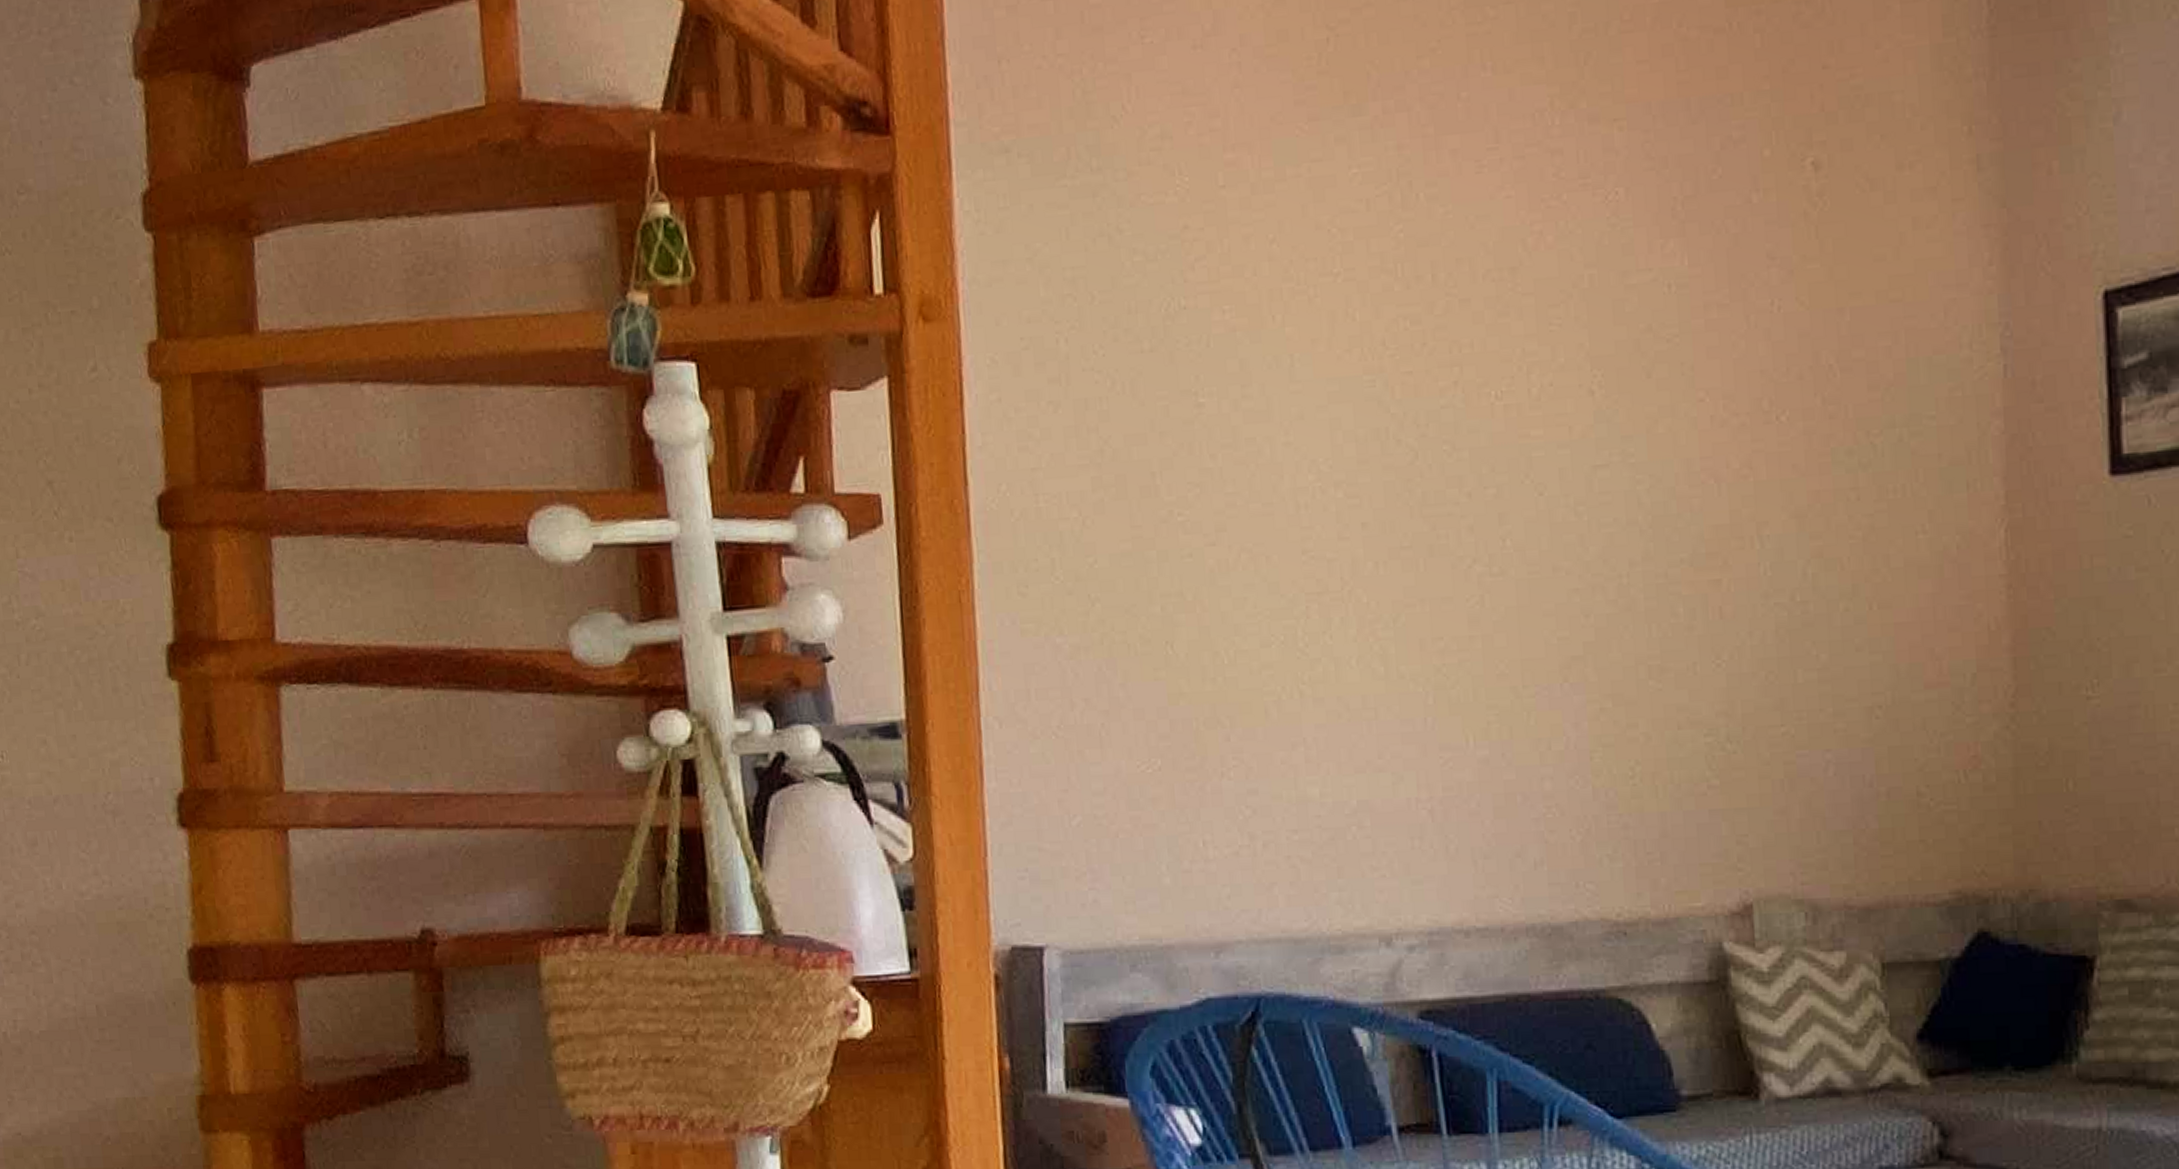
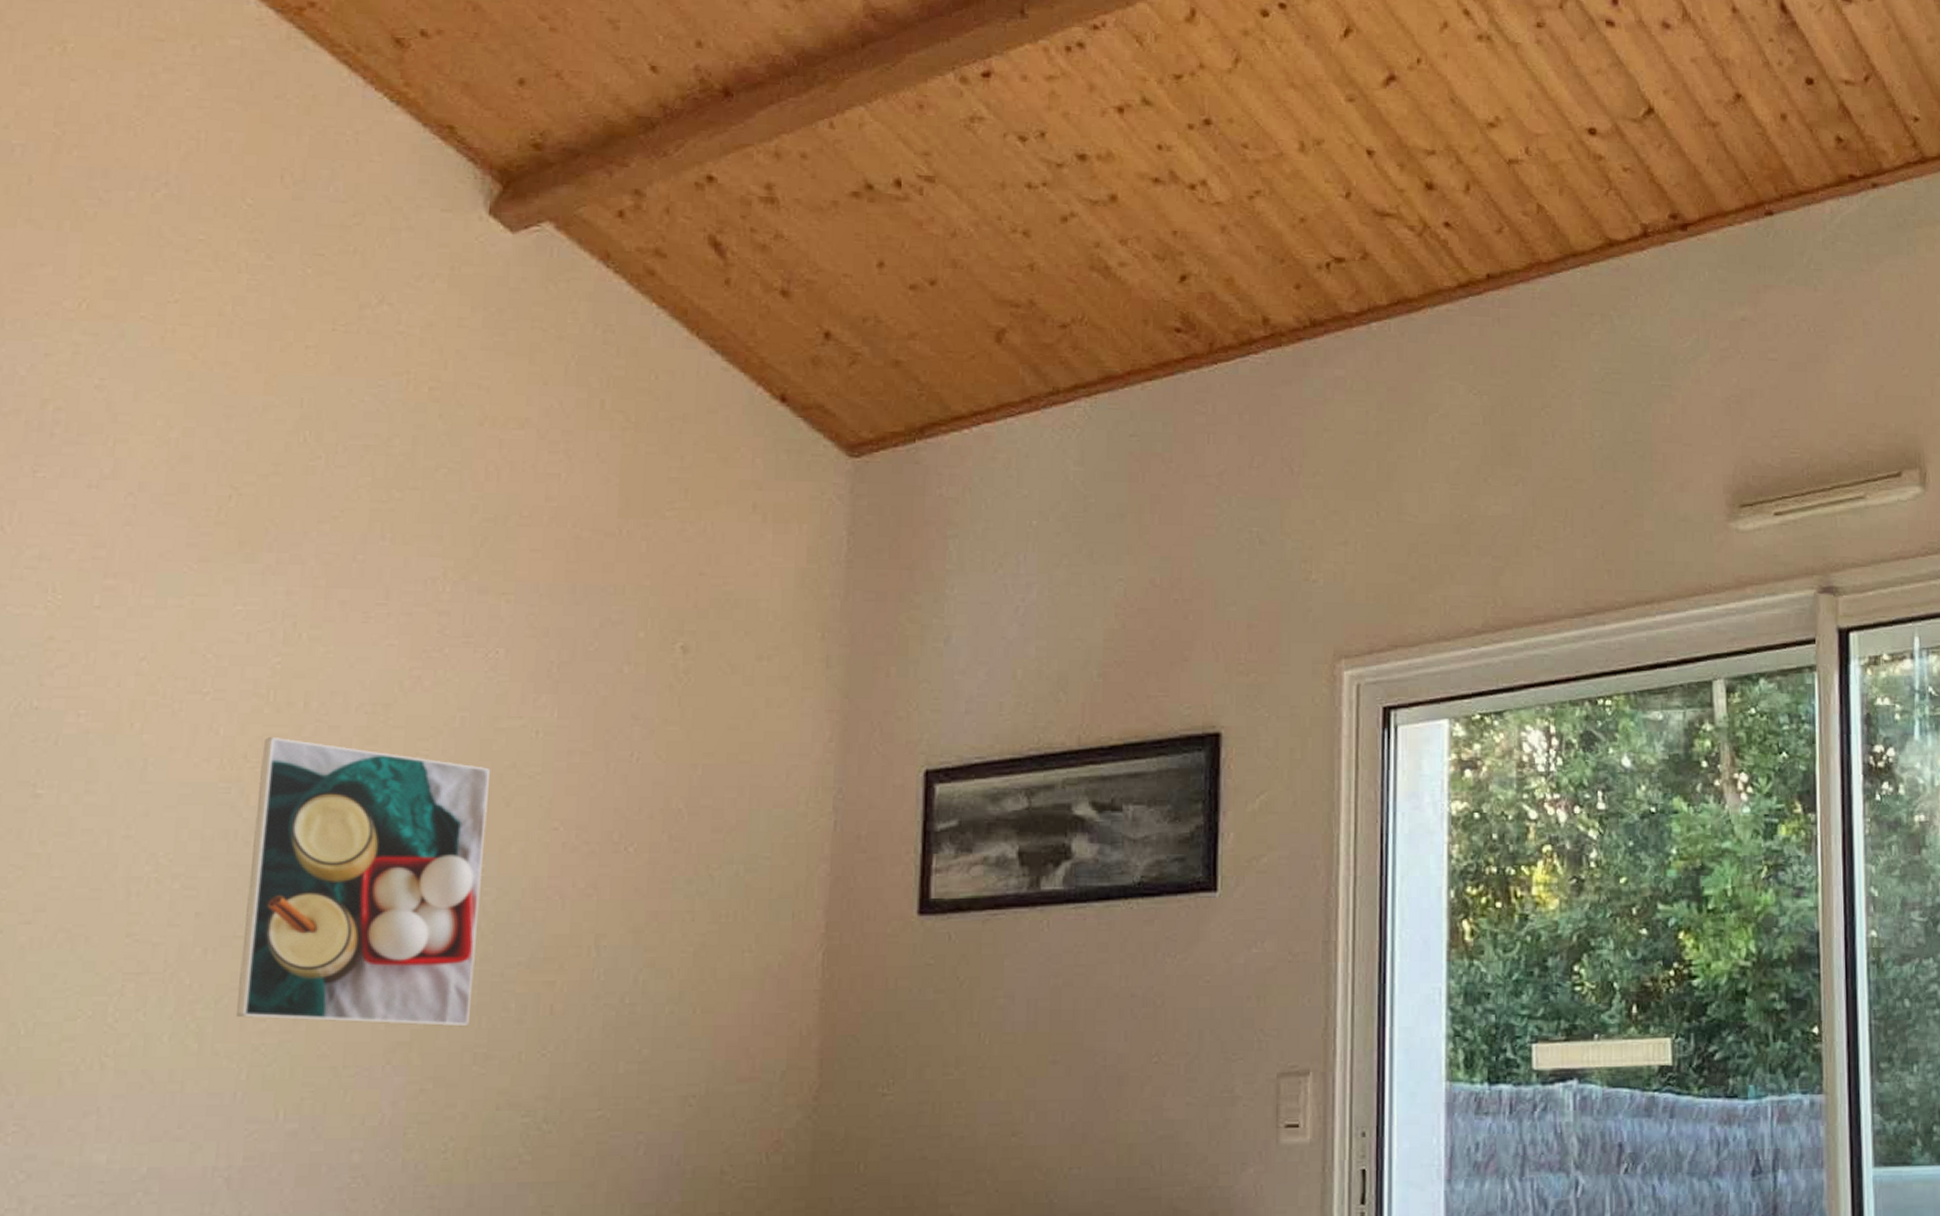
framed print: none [1399,318,1639,637] -> present [237,737,490,1027]

